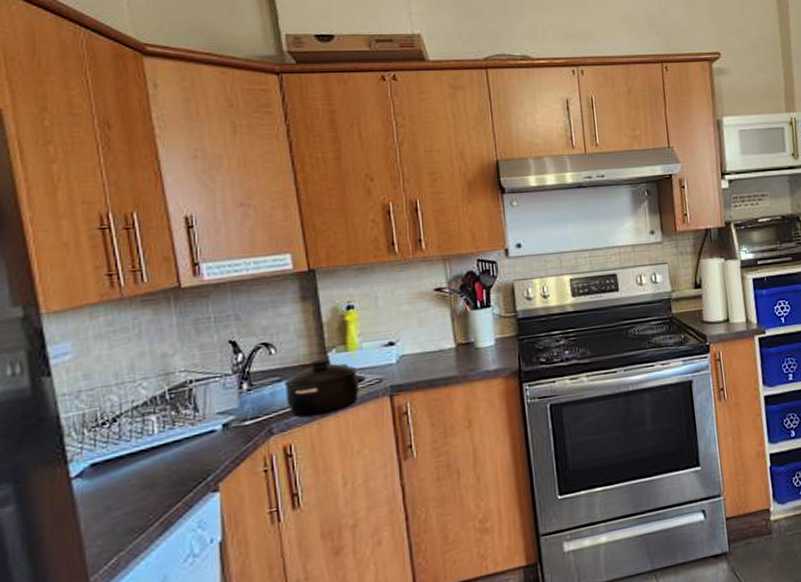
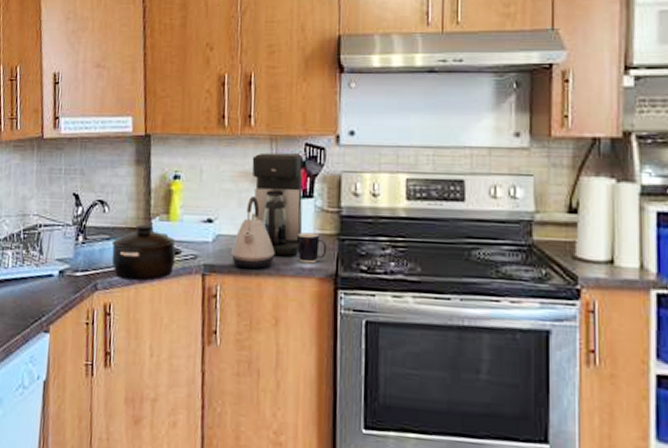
kettle: none [416,314,461,382] -> present [230,197,275,270]
coffee maker: none [427,269,485,364] -> present [252,152,303,256]
mug: none [479,338,509,367] -> present [296,232,327,264]

